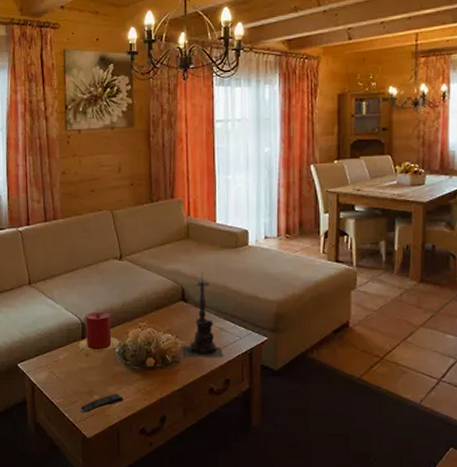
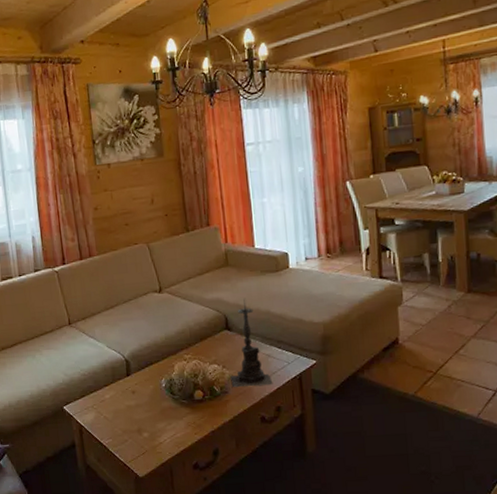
candle: present [78,311,119,352] -> none [124,346,165,389]
remote control: present [79,394,123,414] -> none [130,430,174,453]

